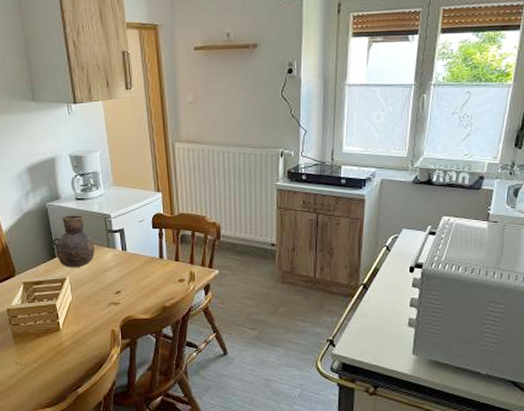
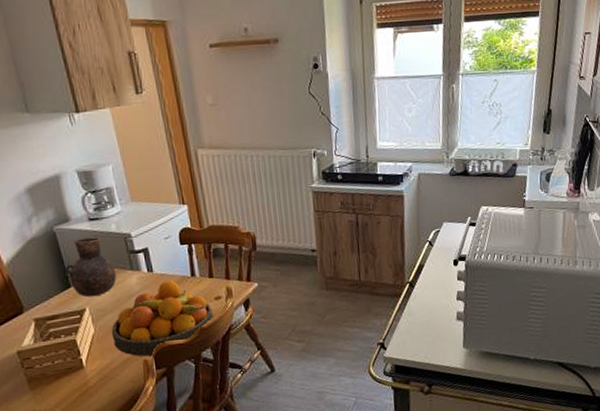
fruit bowl: none [86,259,176,327] -> present [111,280,214,357]

